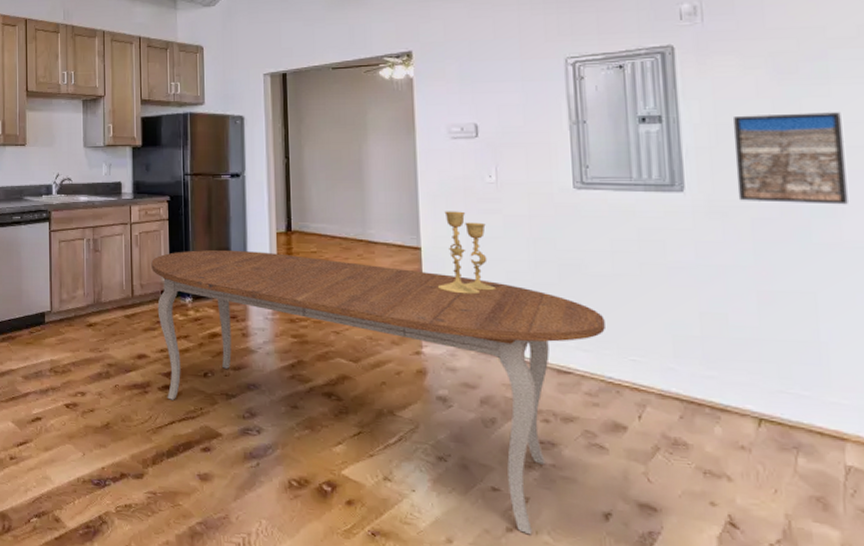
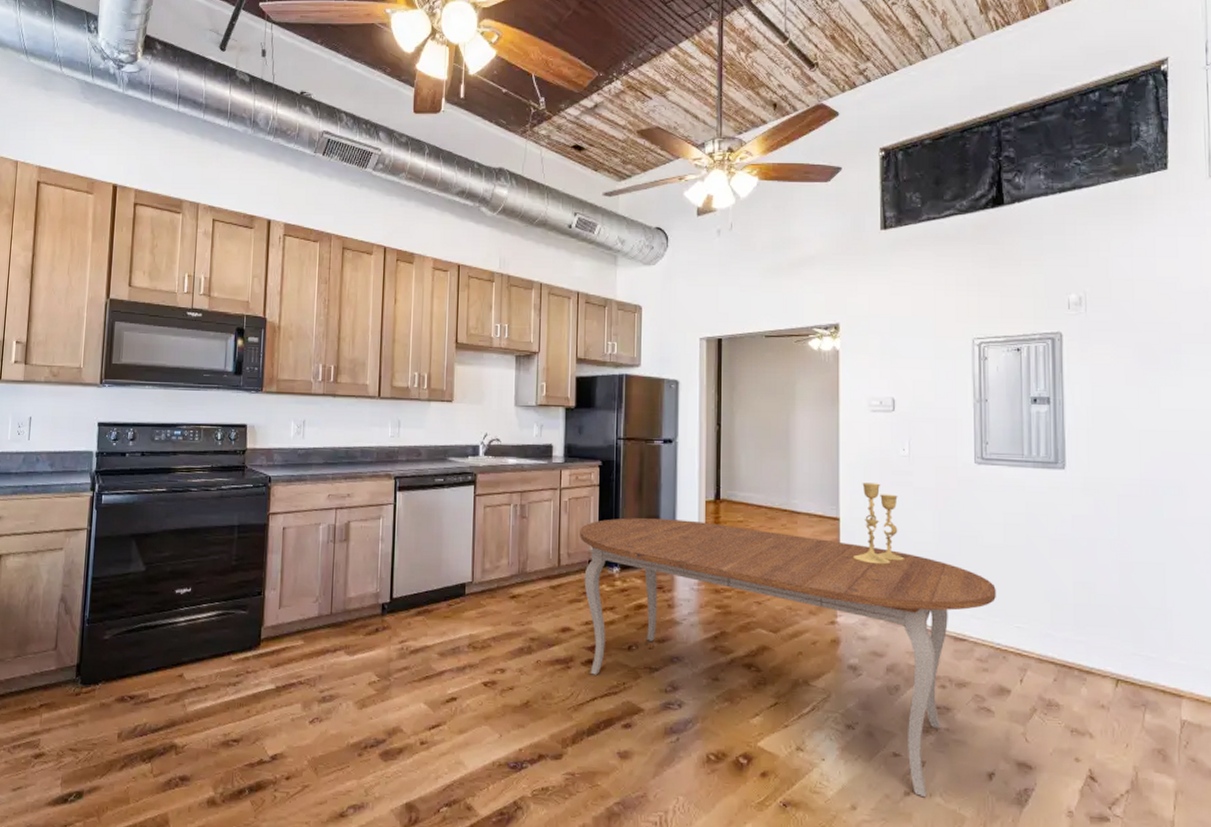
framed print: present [732,112,848,205] -> none [1106,400,1192,485]

